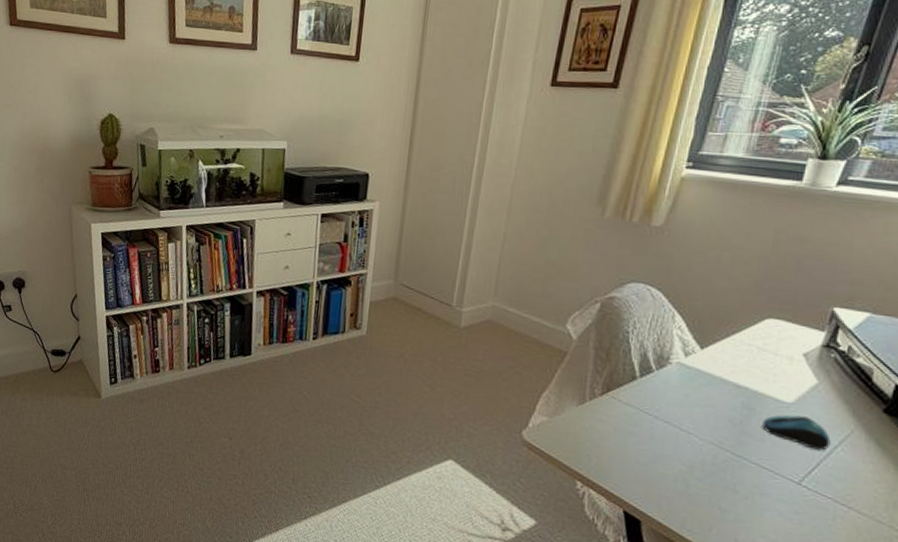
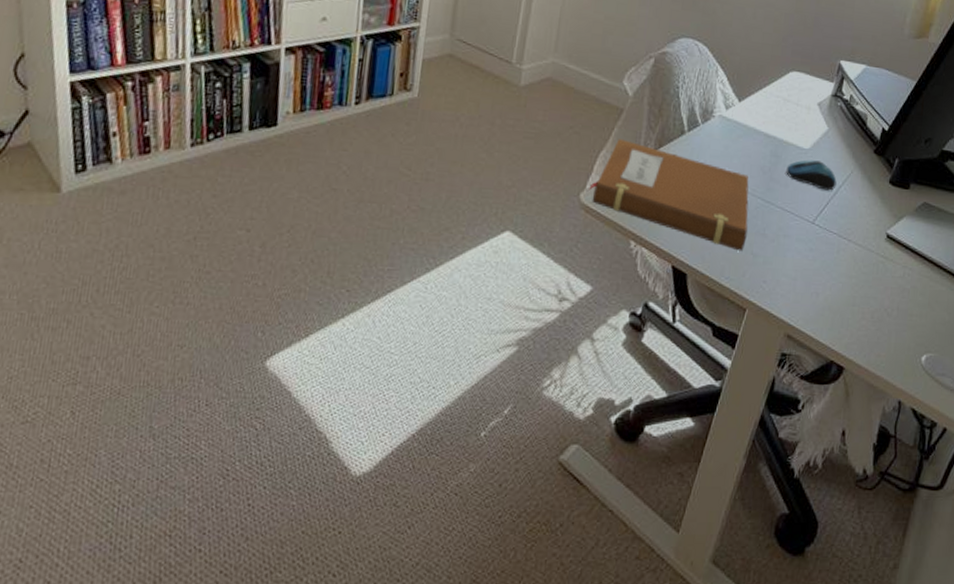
notebook: none [531,381,715,505] -> present [589,139,749,252]

